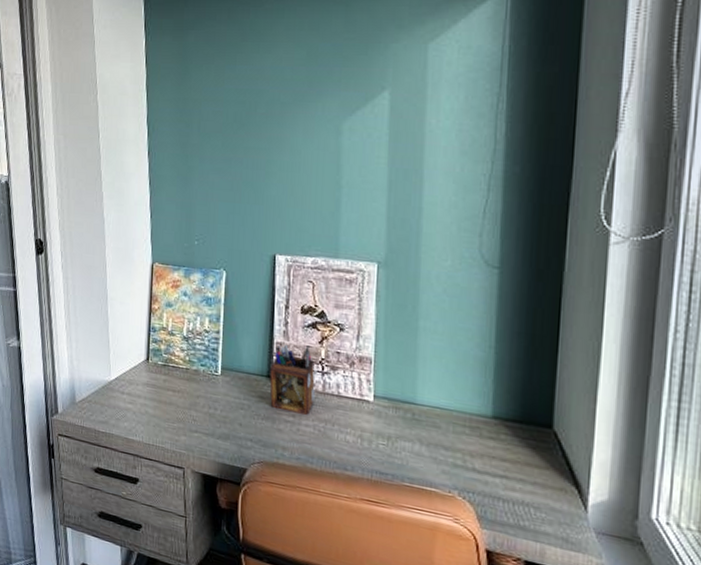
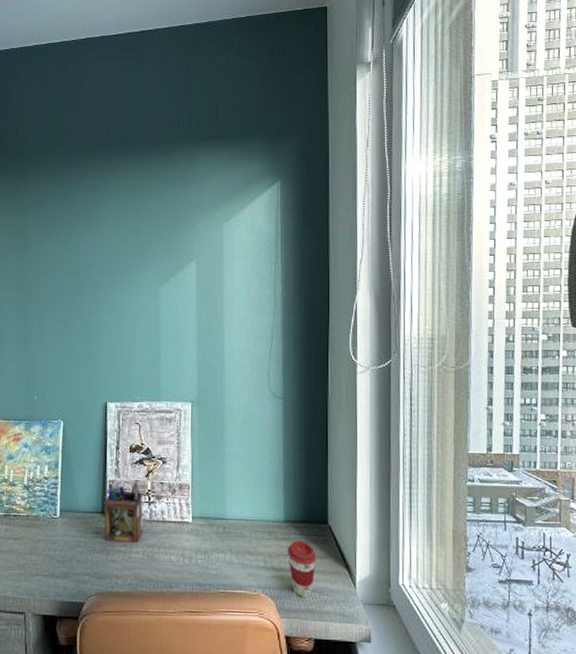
coffee cup: none [494,442,535,512] -> present [287,540,317,599]

